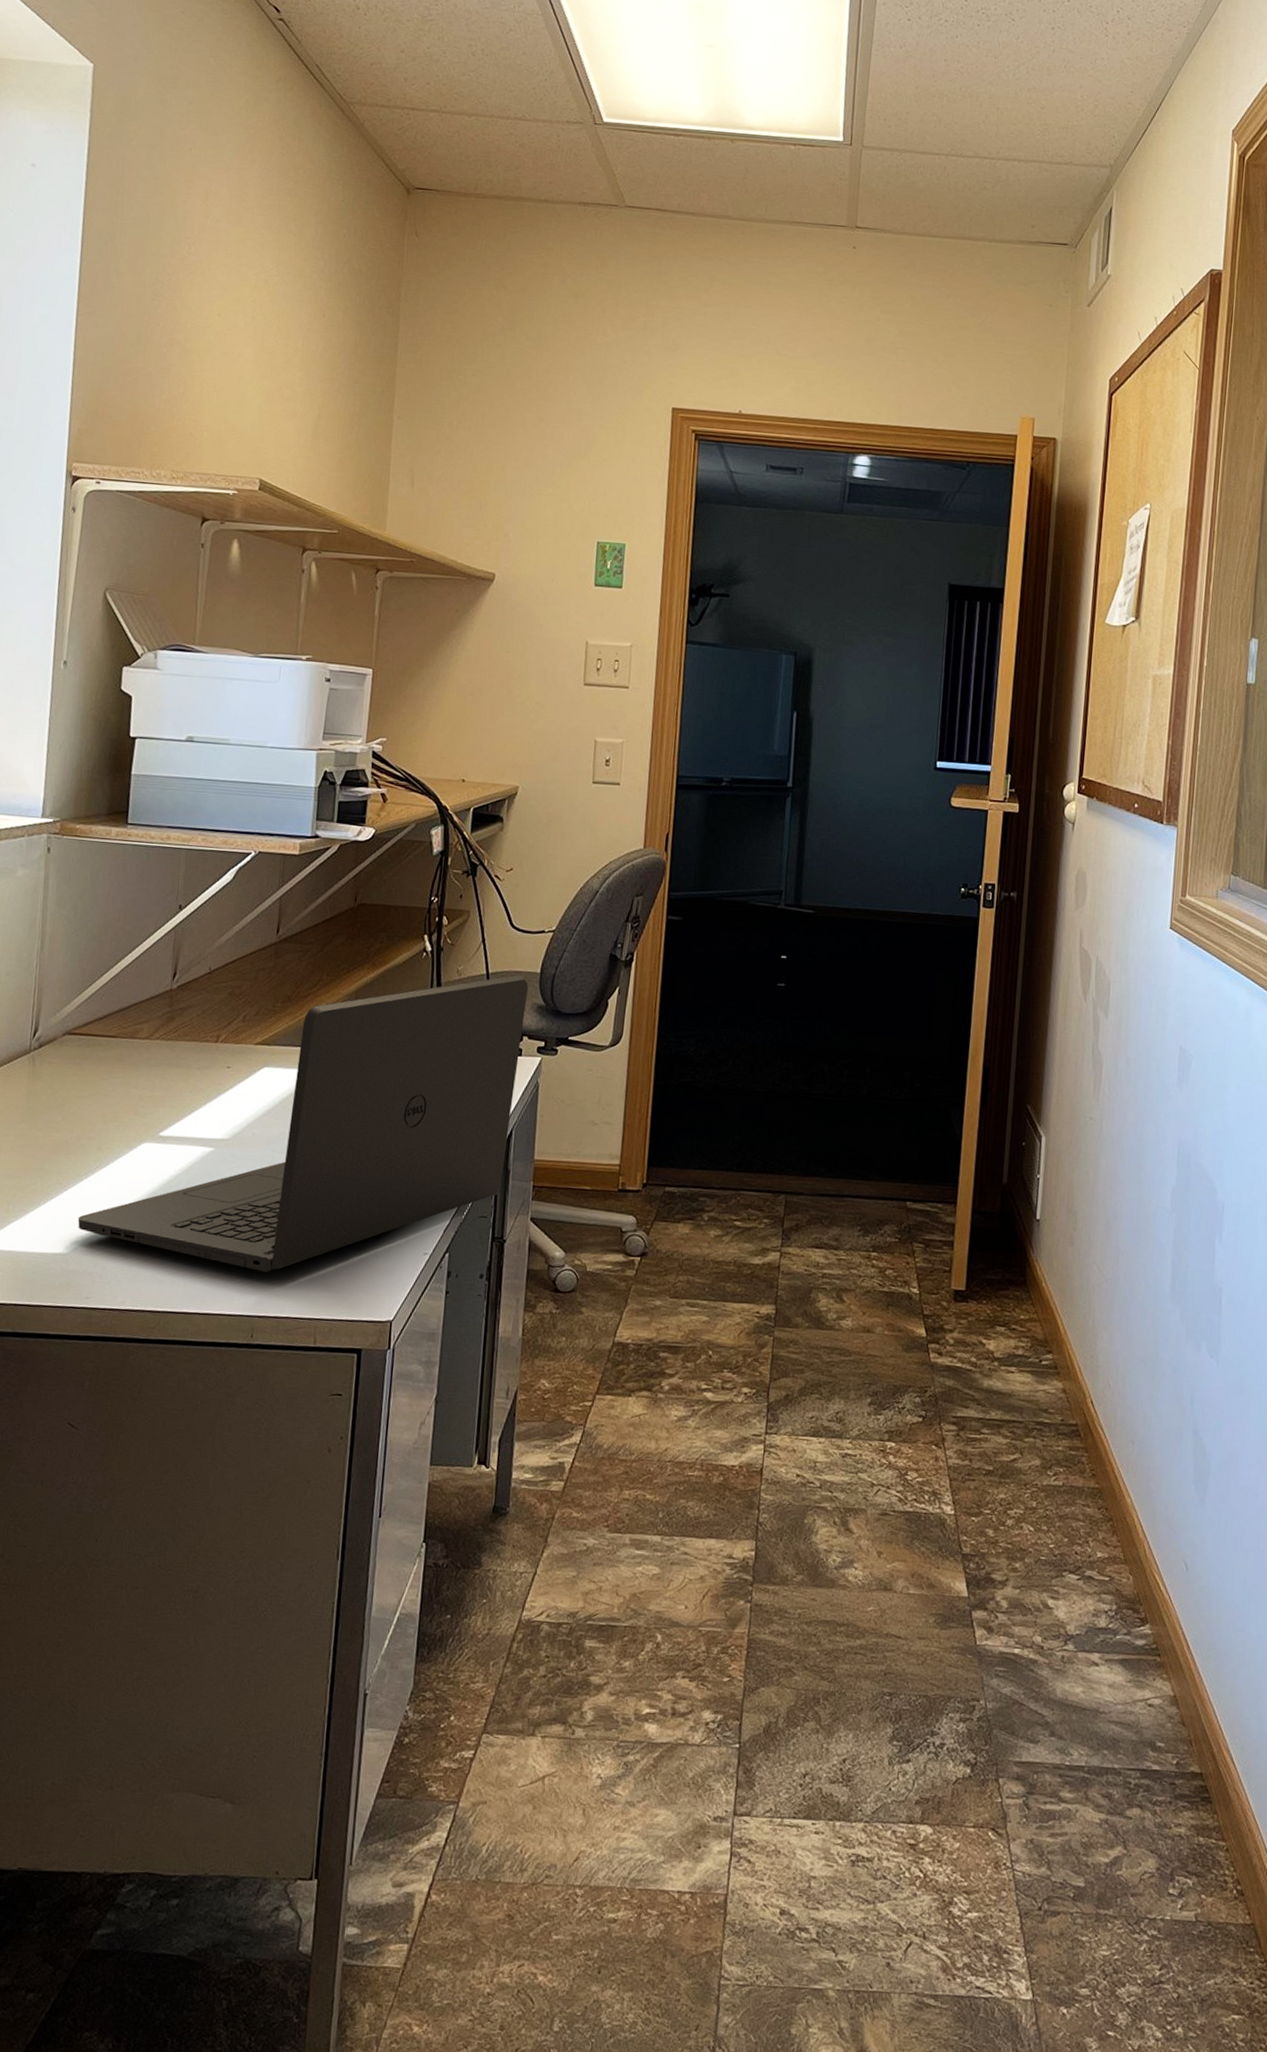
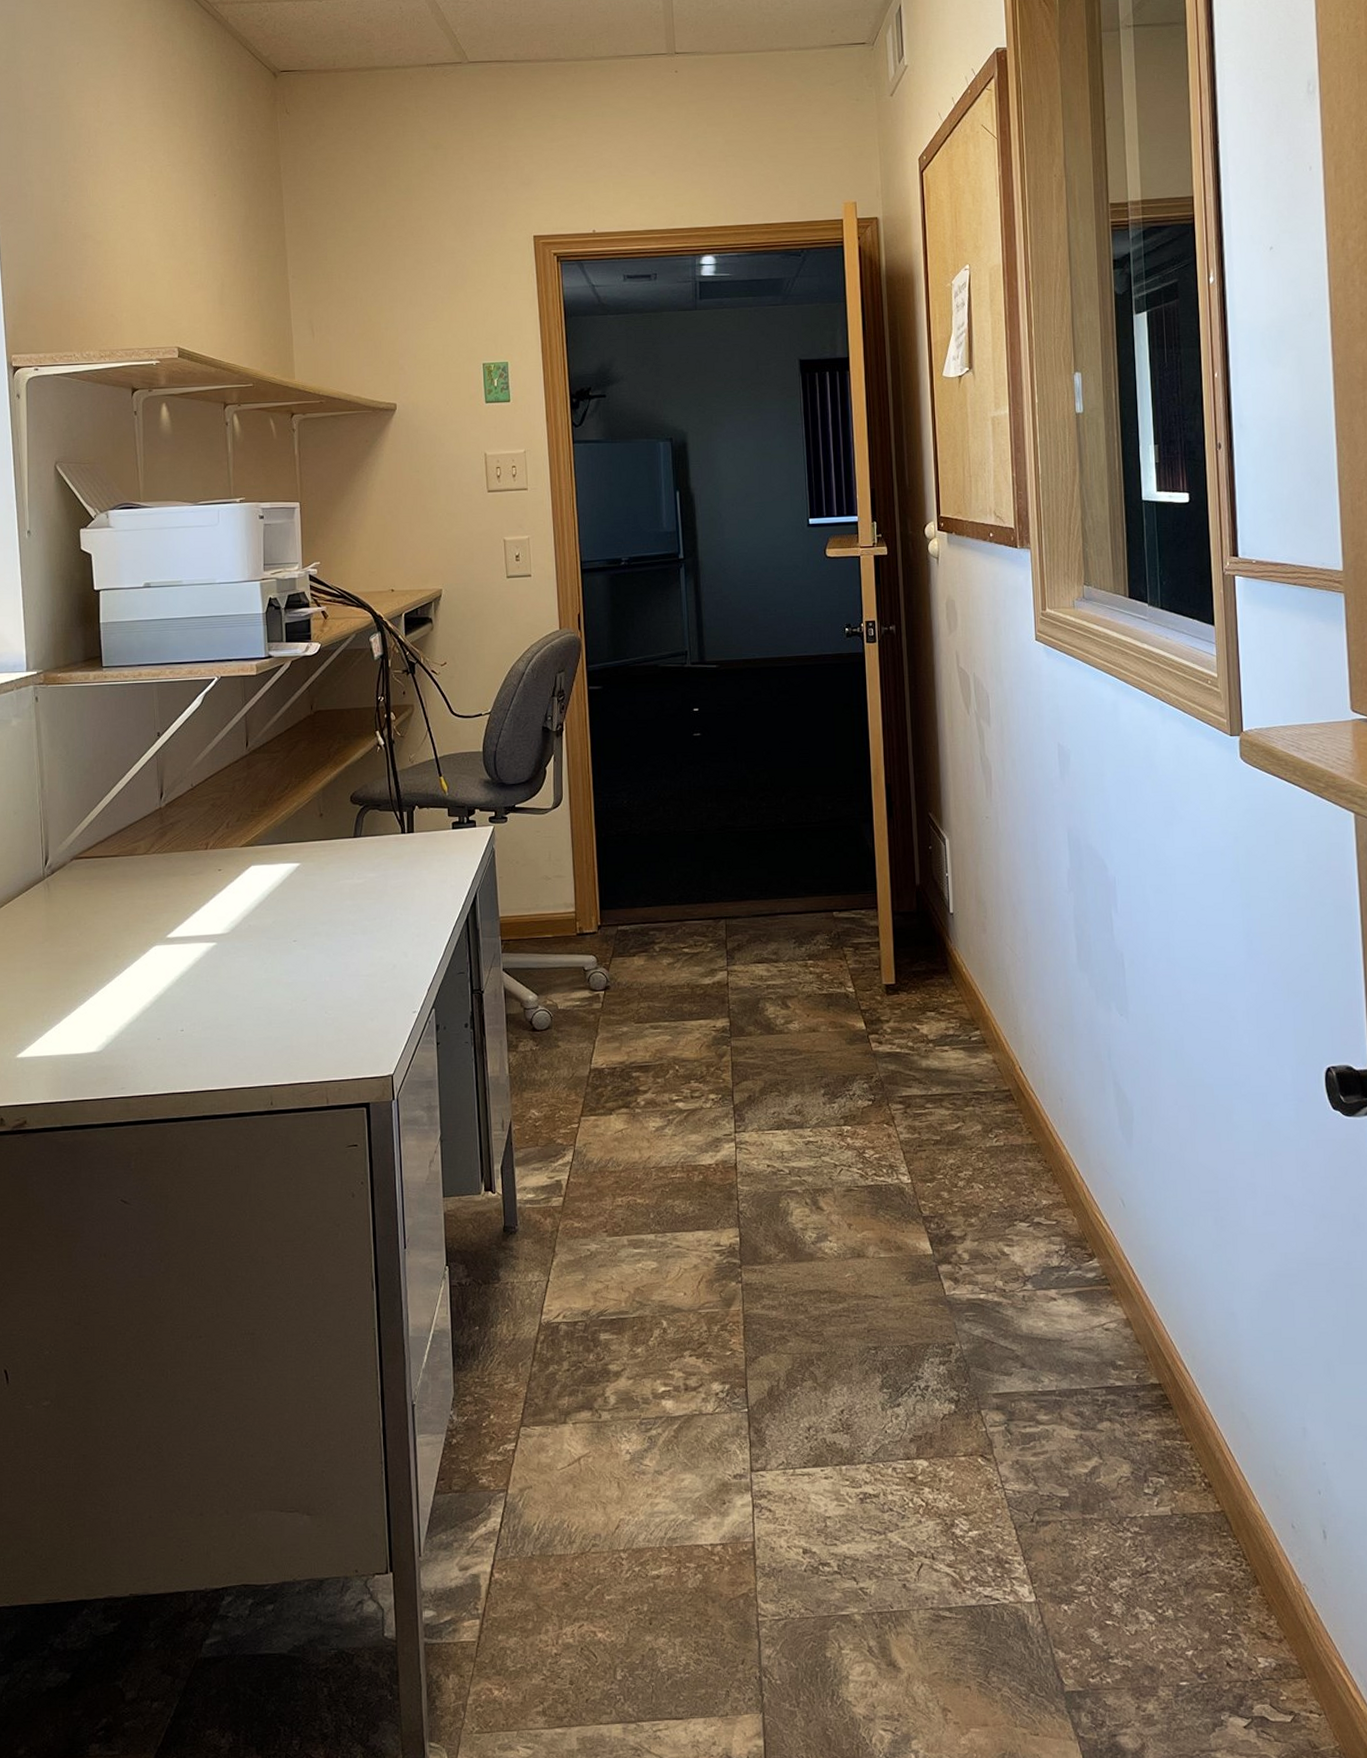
laptop: present [77,974,529,1272] -> none [105,755,475,1046]

